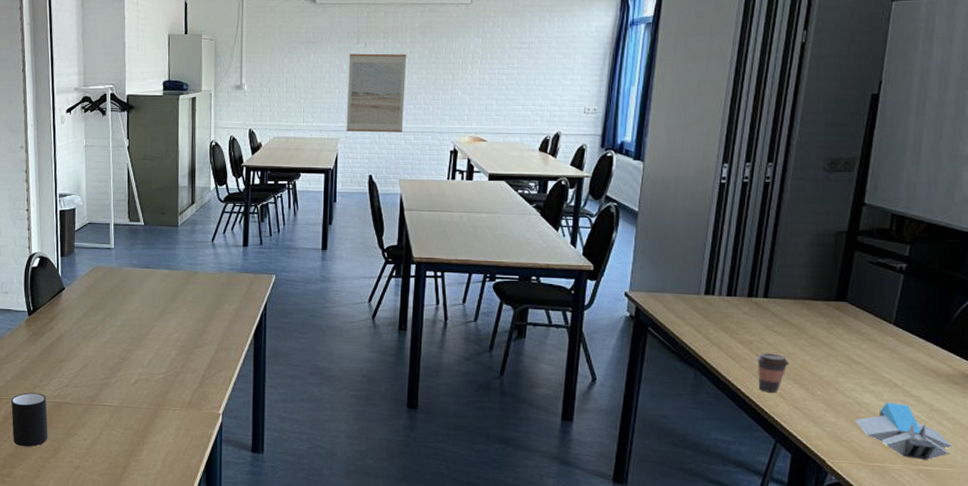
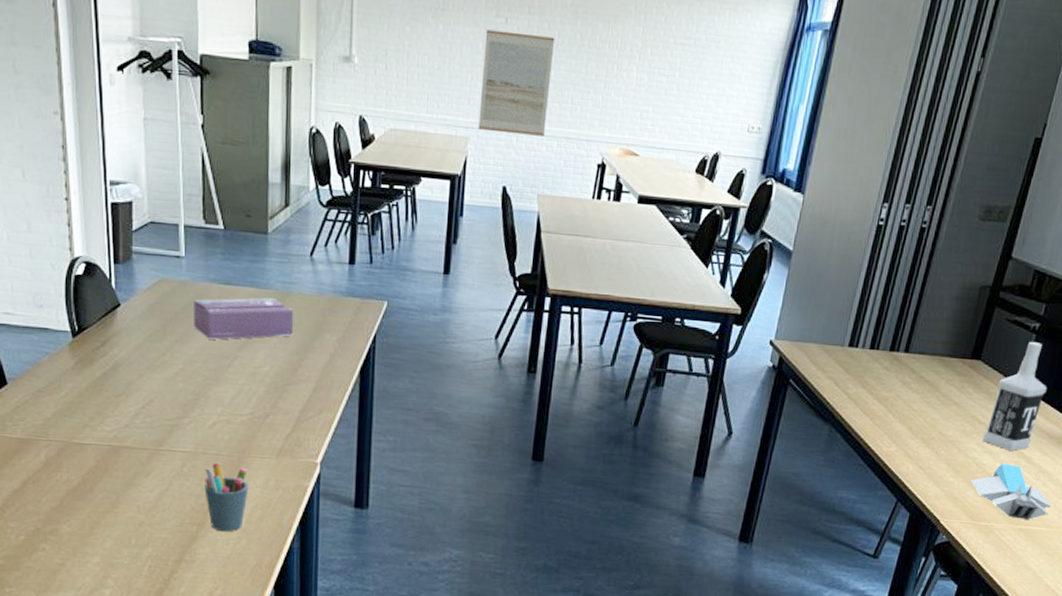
mug: present [11,392,48,447] -> none [53,433,103,500]
tissue box: none [120,276,199,313] -> present [193,297,294,340]
pen holder: none [127,414,163,474] -> present [204,462,249,532]
coffee cup: present [757,353,790,393] -> none [888,410,920,451]
vodka: none [861,281,925,390] -> present [982,341,1047,451]

